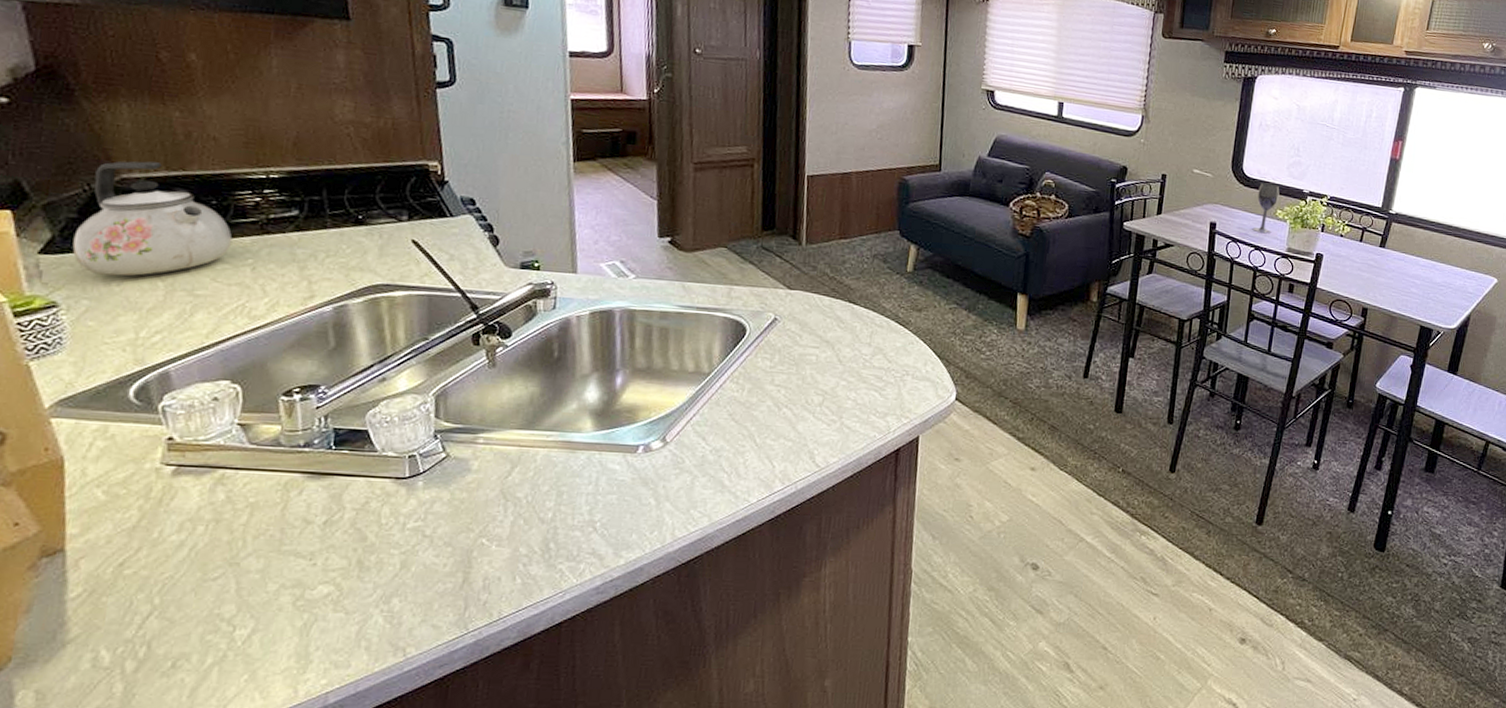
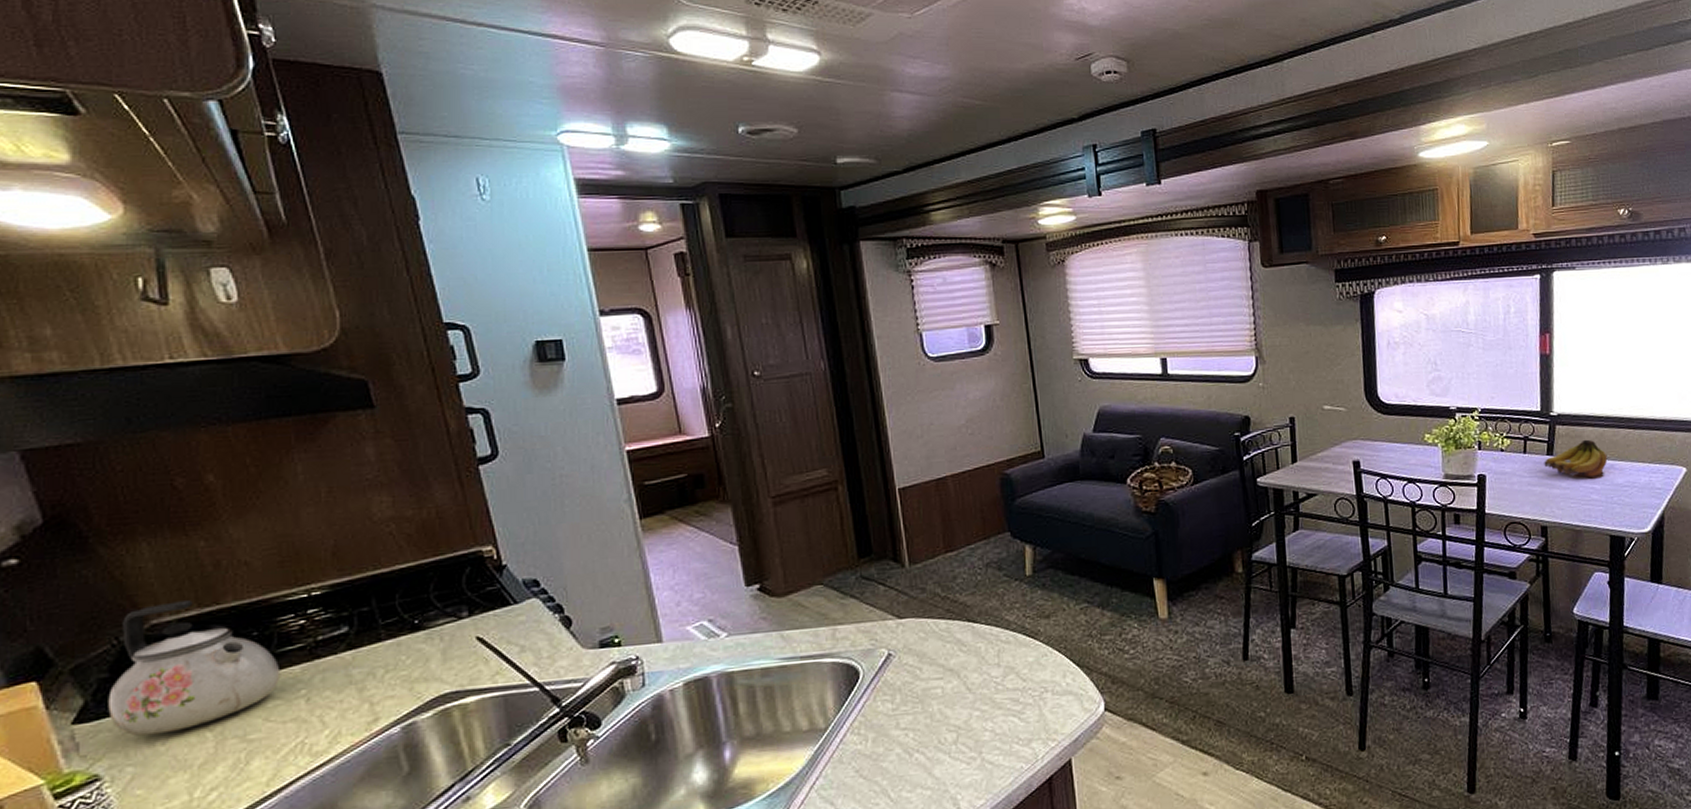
wine glass: present [1252,182,1280,234] -> none [1399,405,1424,464]
fruit: none [1375,239,1432,276] -> present [1544,439,1608,480]

